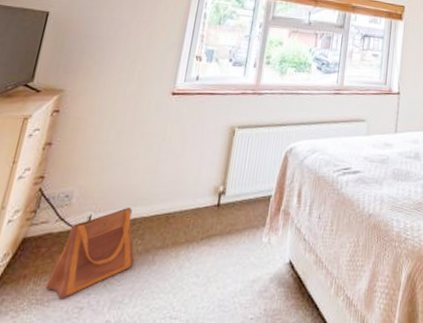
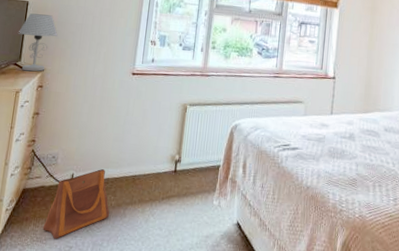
table lamp: none [33,25,83,94] -> present [18,13,58,72]

